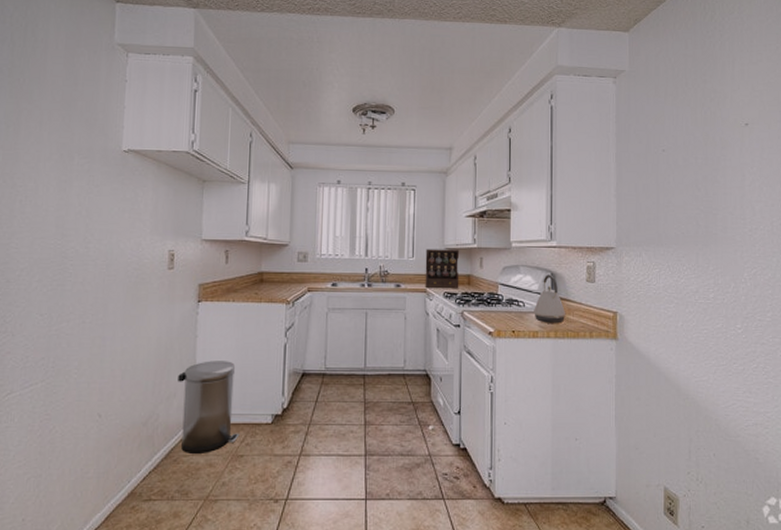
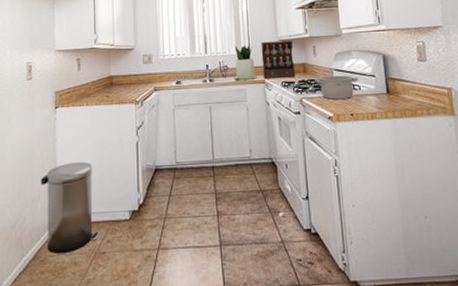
planter: none [395,250,418,288] -> present [234,44,257,81]
cooking pot: none [478,290,524,315] -> present [314,75,359,100]
kettle: present [534,275,566,324] -> none [369,57,402,105]

